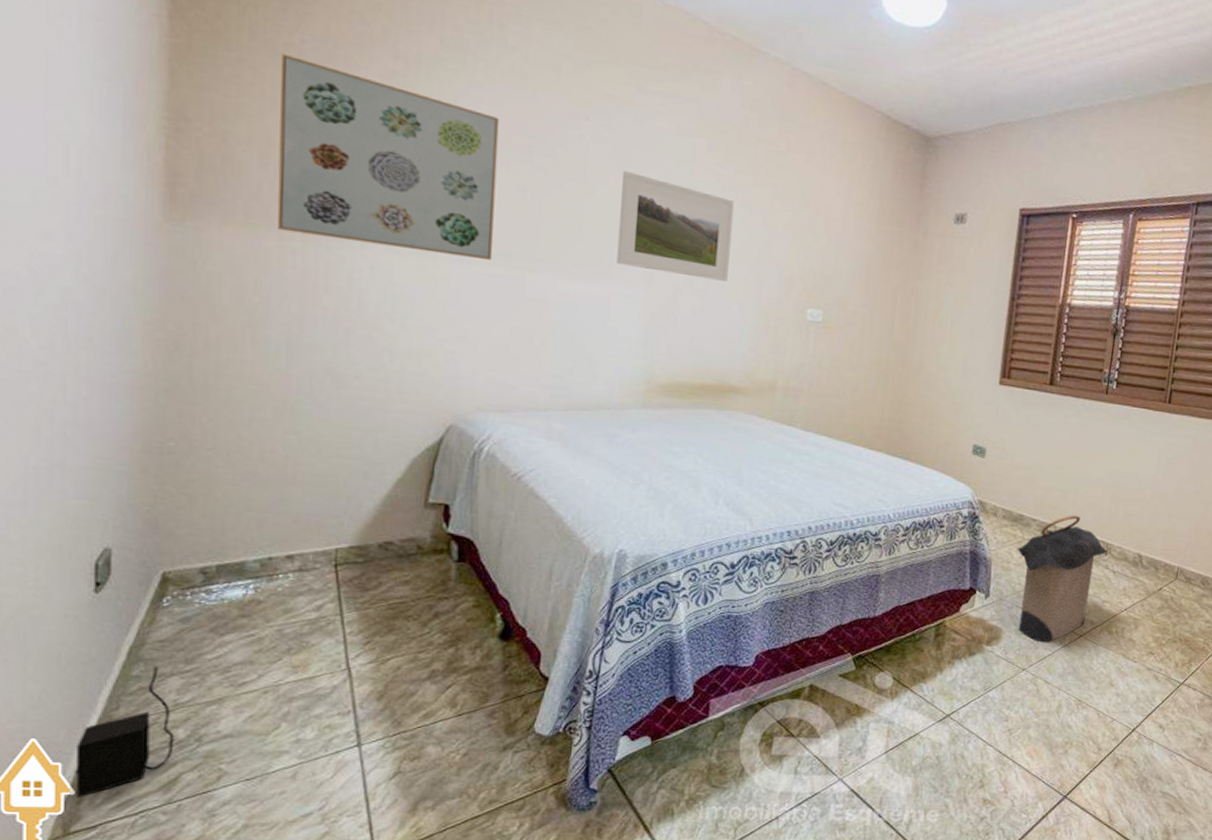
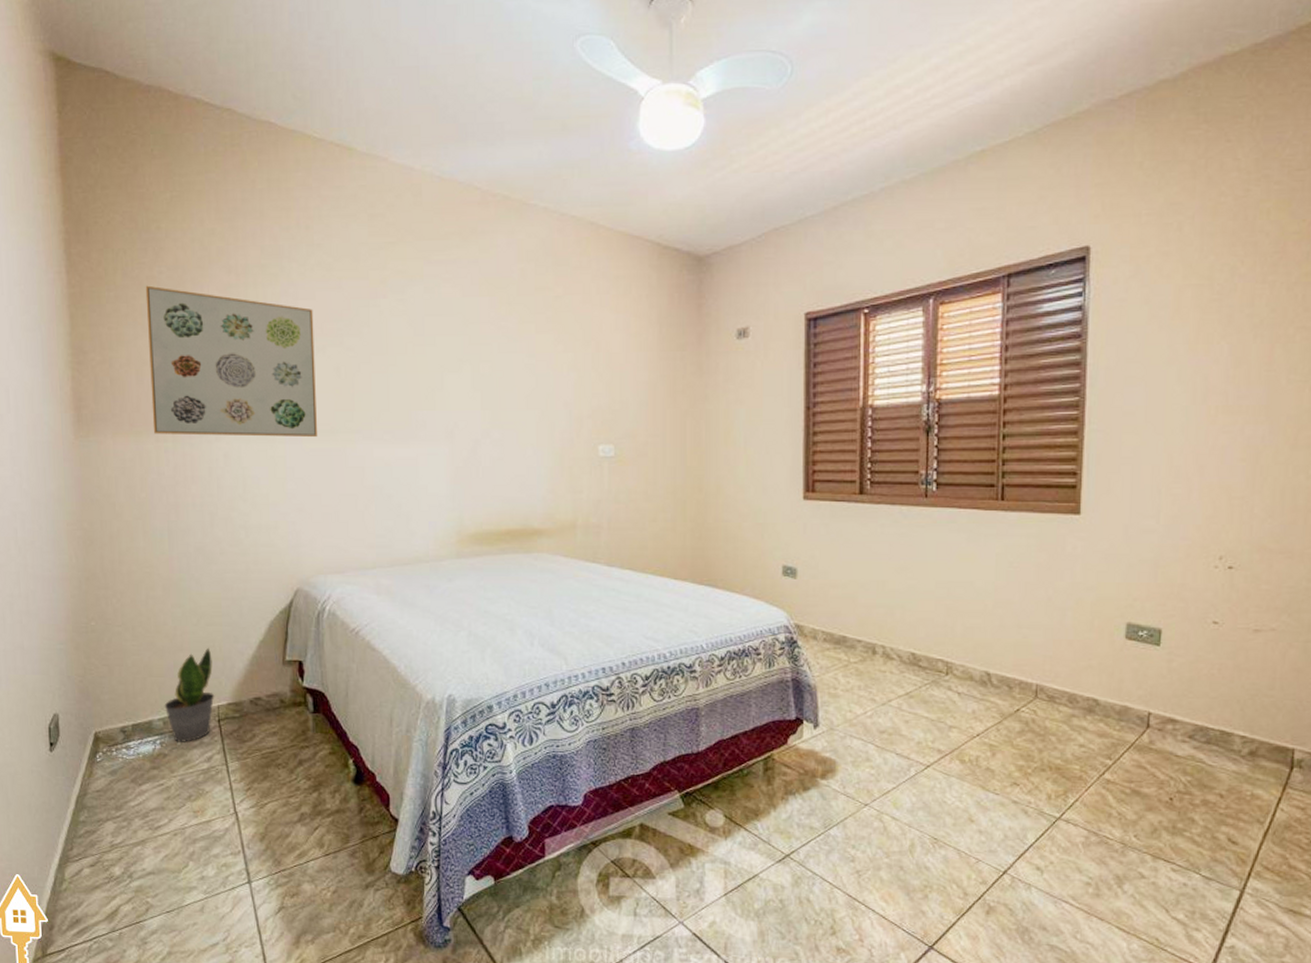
speaker: present [75,666,174,797] -> none [46,813,113,925]
potted plant: none [263,482,333,588] -> present [164,647,215,742]
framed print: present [616,170,734,281] -> none [419,338,521,429]
laundry hamper: present [1016,515,1108,643] -> none [843,633,949,775]

